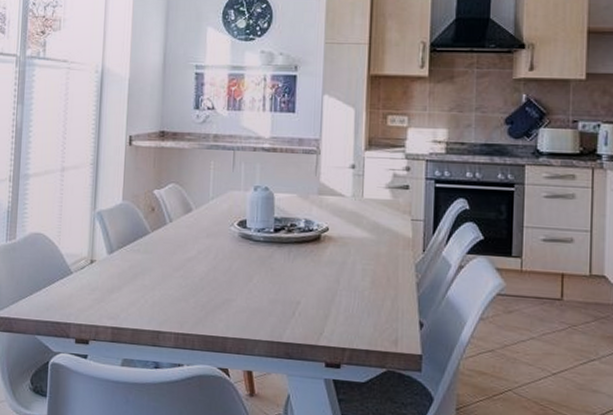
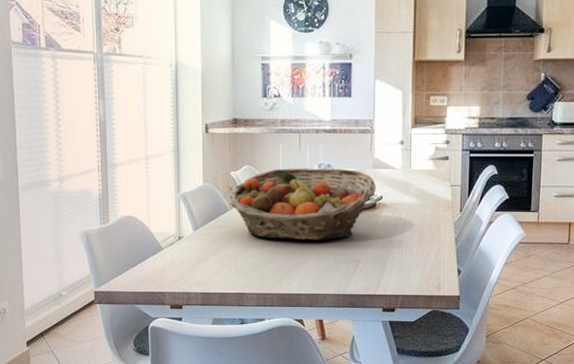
fruit basket: none [150,189,321,276] -> present [229,168,376,241]

